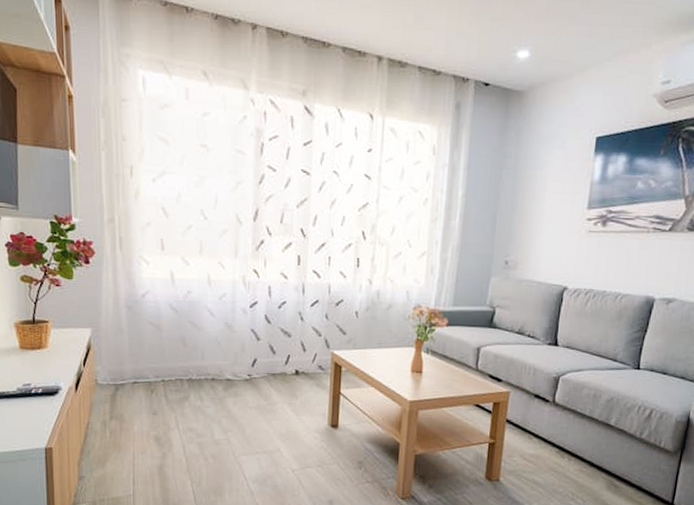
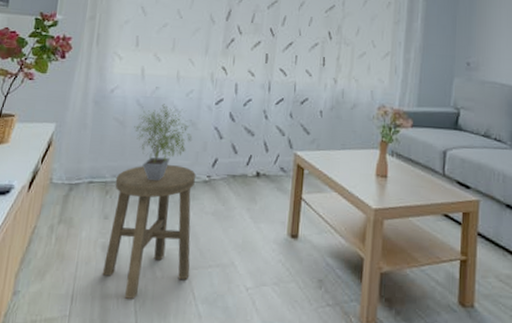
stool: none [158,365,239,481] -> present [102,165,196,299]
potted plant: none [170,307,230,380] -> present [134,104,193,180]

